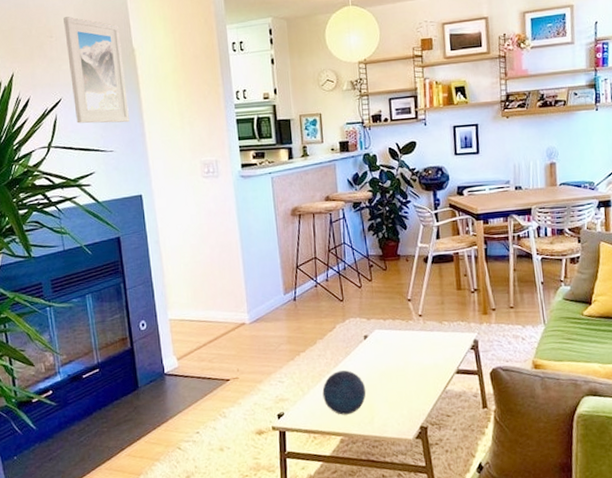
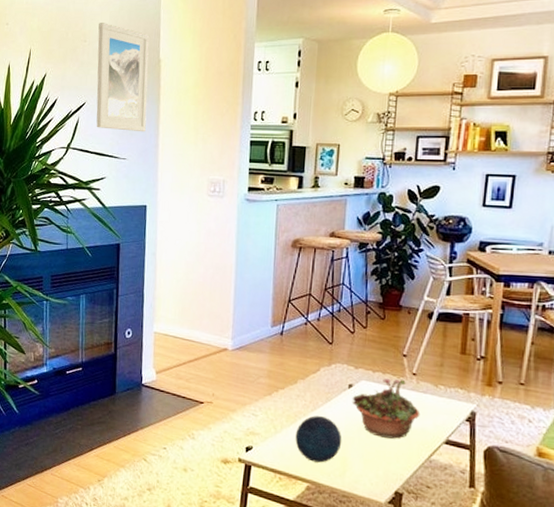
succulent planter: none [369,322,431,379] -> present [351,379,420,439]

